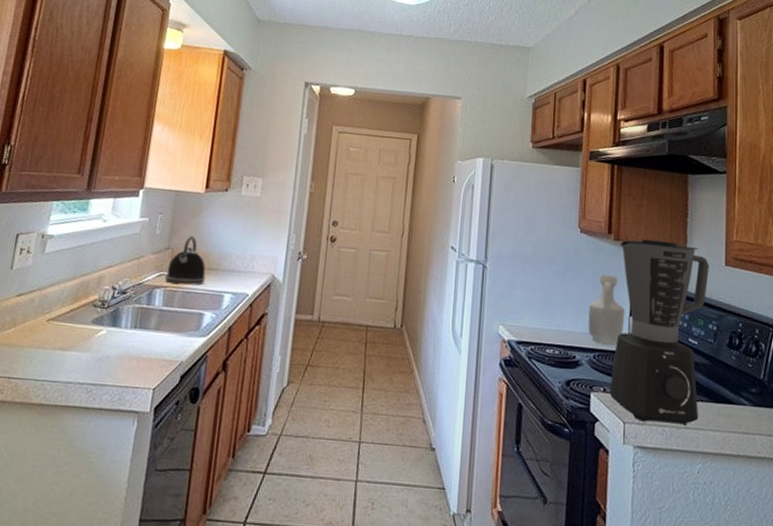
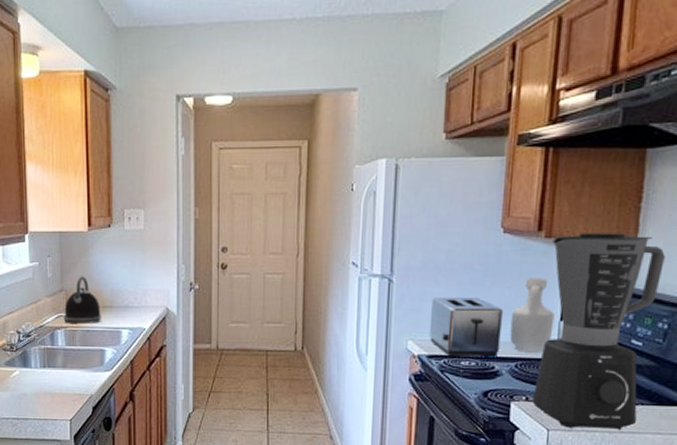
toaster: none [517,286,582,348] -> present [429,297,504,358]

